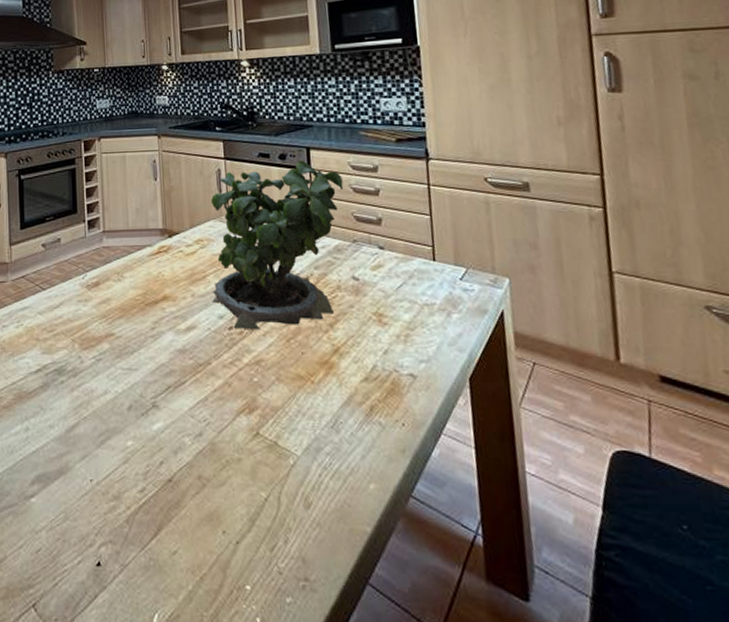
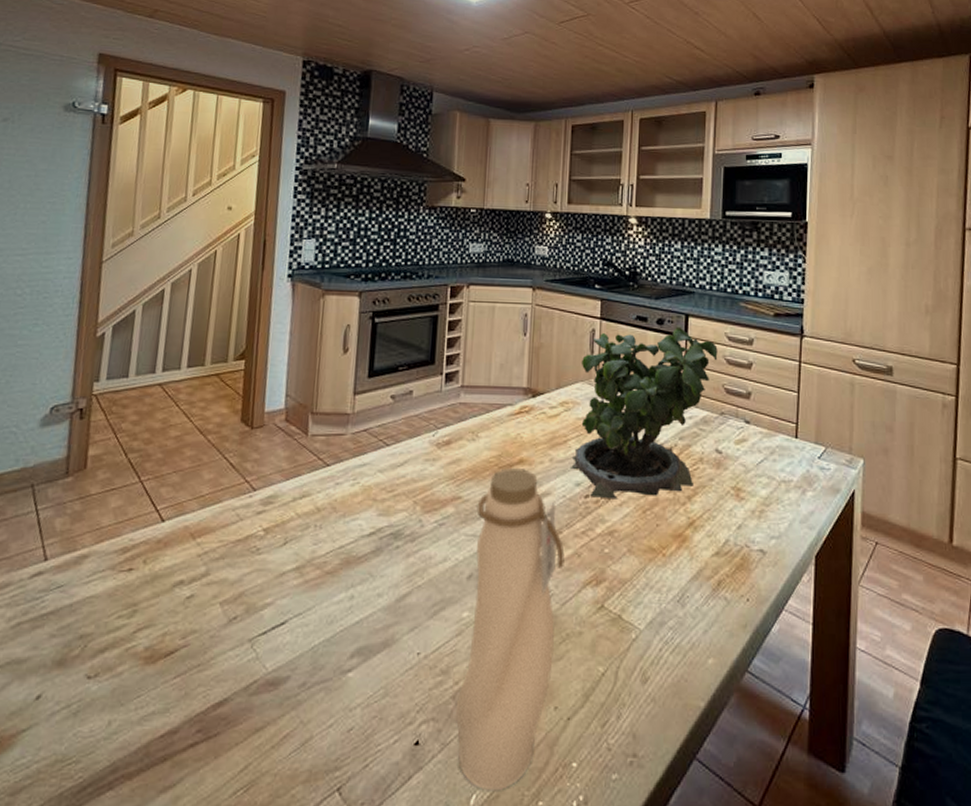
water bottle: none [129,305,217,611] -> present [455,468,565,791]

